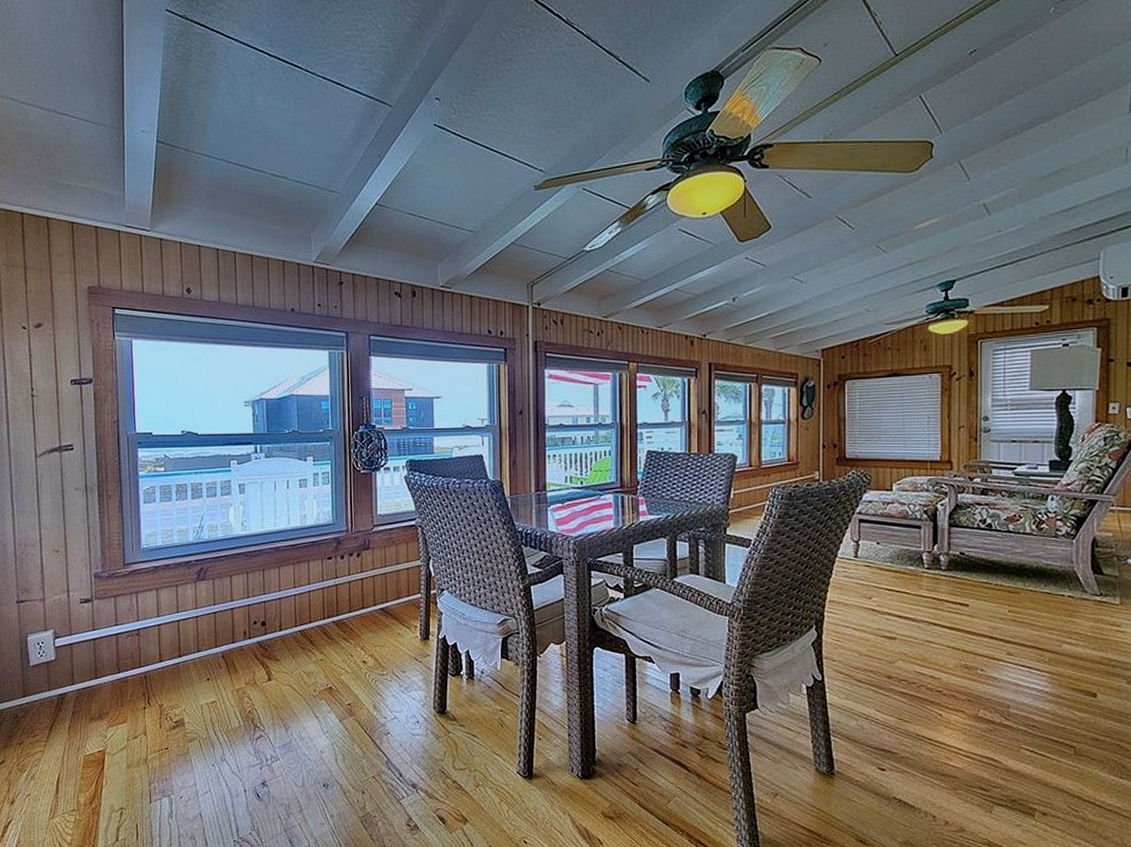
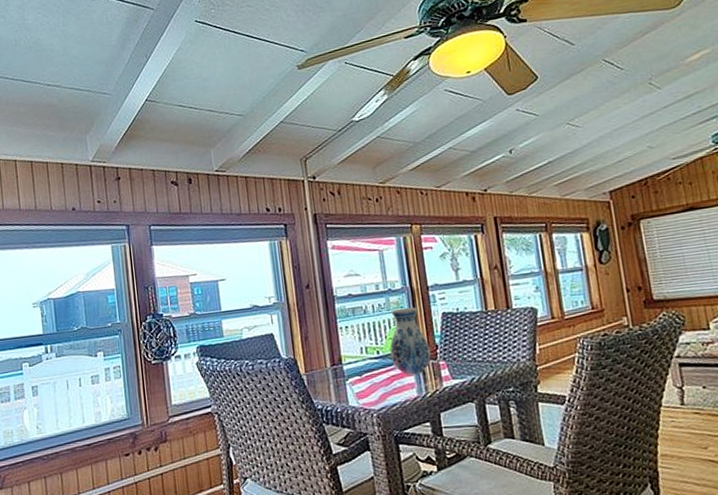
vase: none [593,442,631,508] -> present [389,307,431,376]

